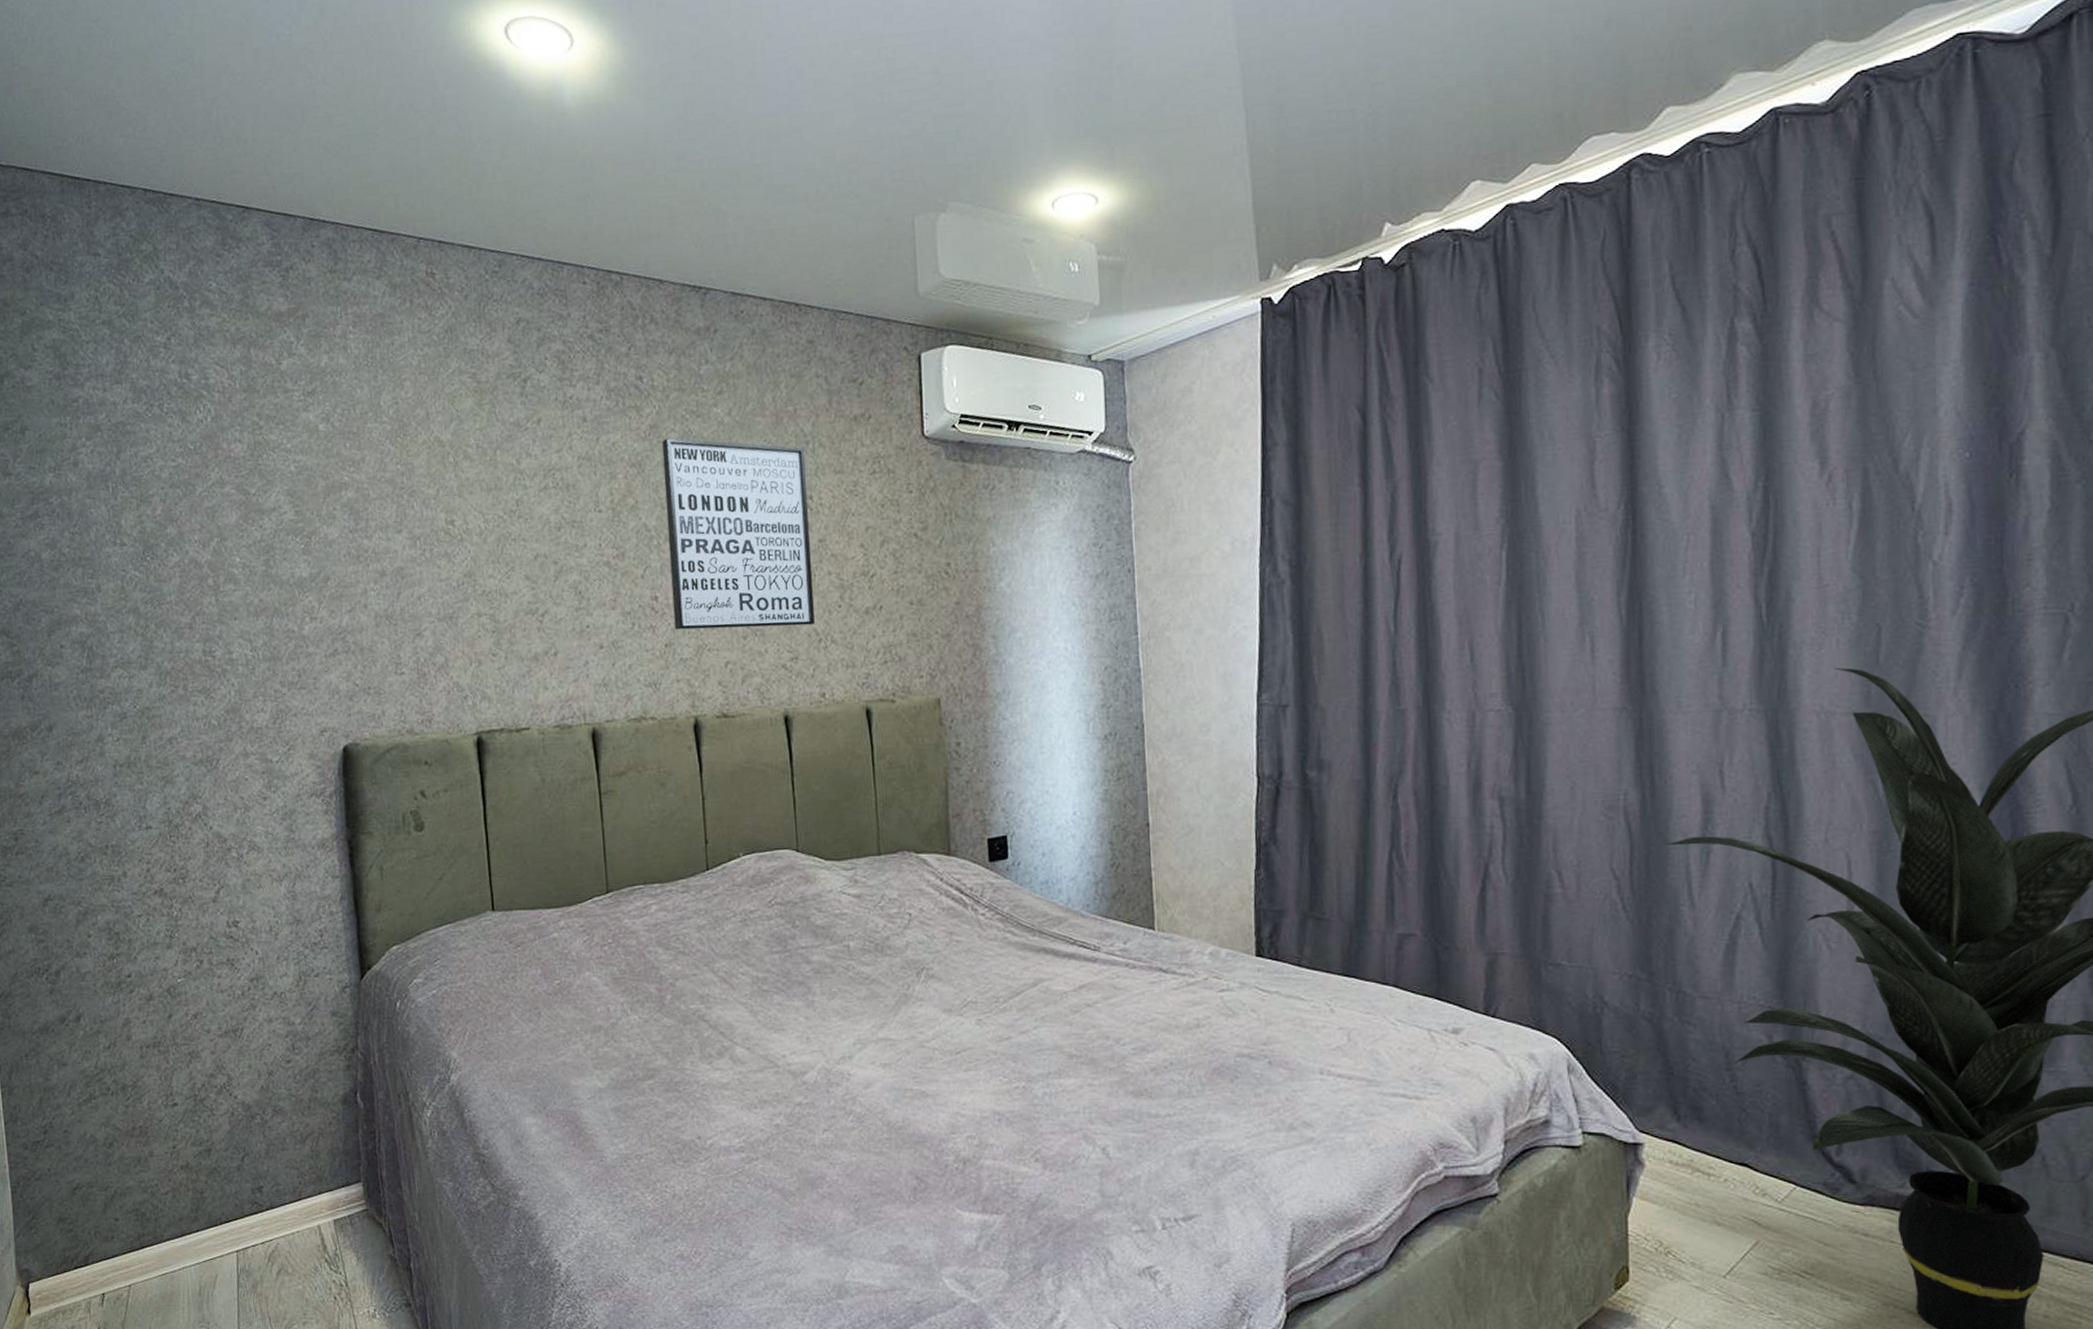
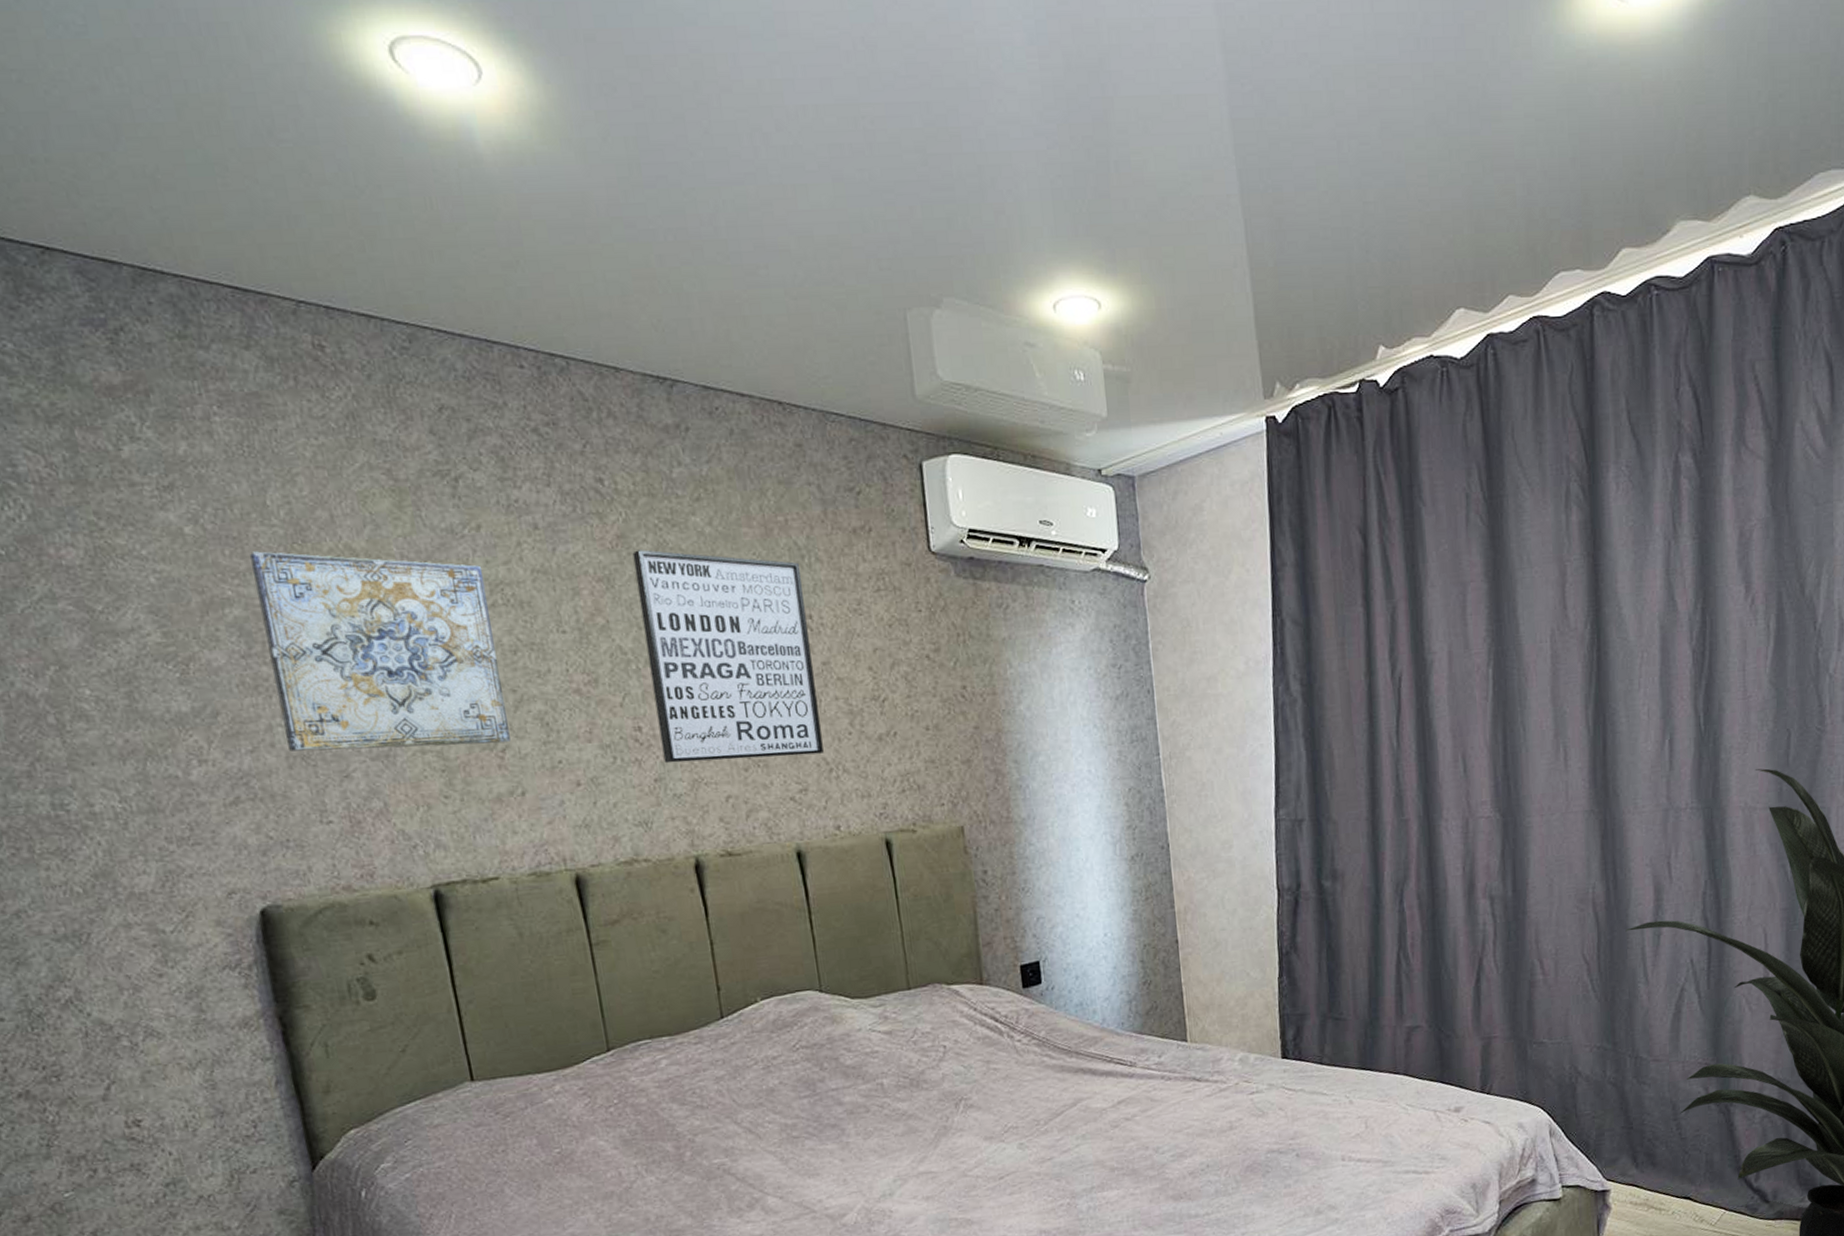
wall art: none [364,443,549,612] -> present [250,551,510,752]

